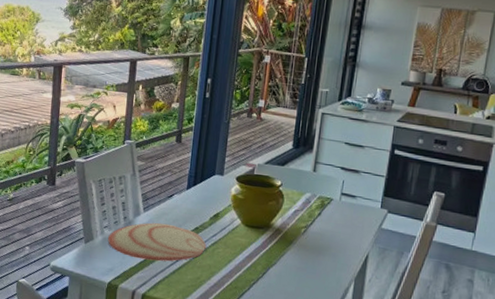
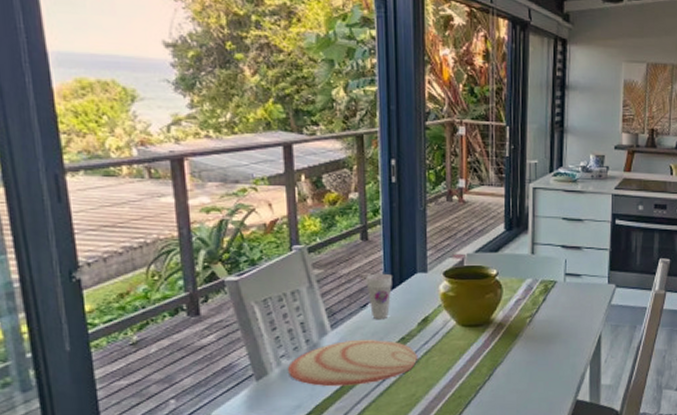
cup: none [174,170,195,210] -> present [366,273,392,320]

